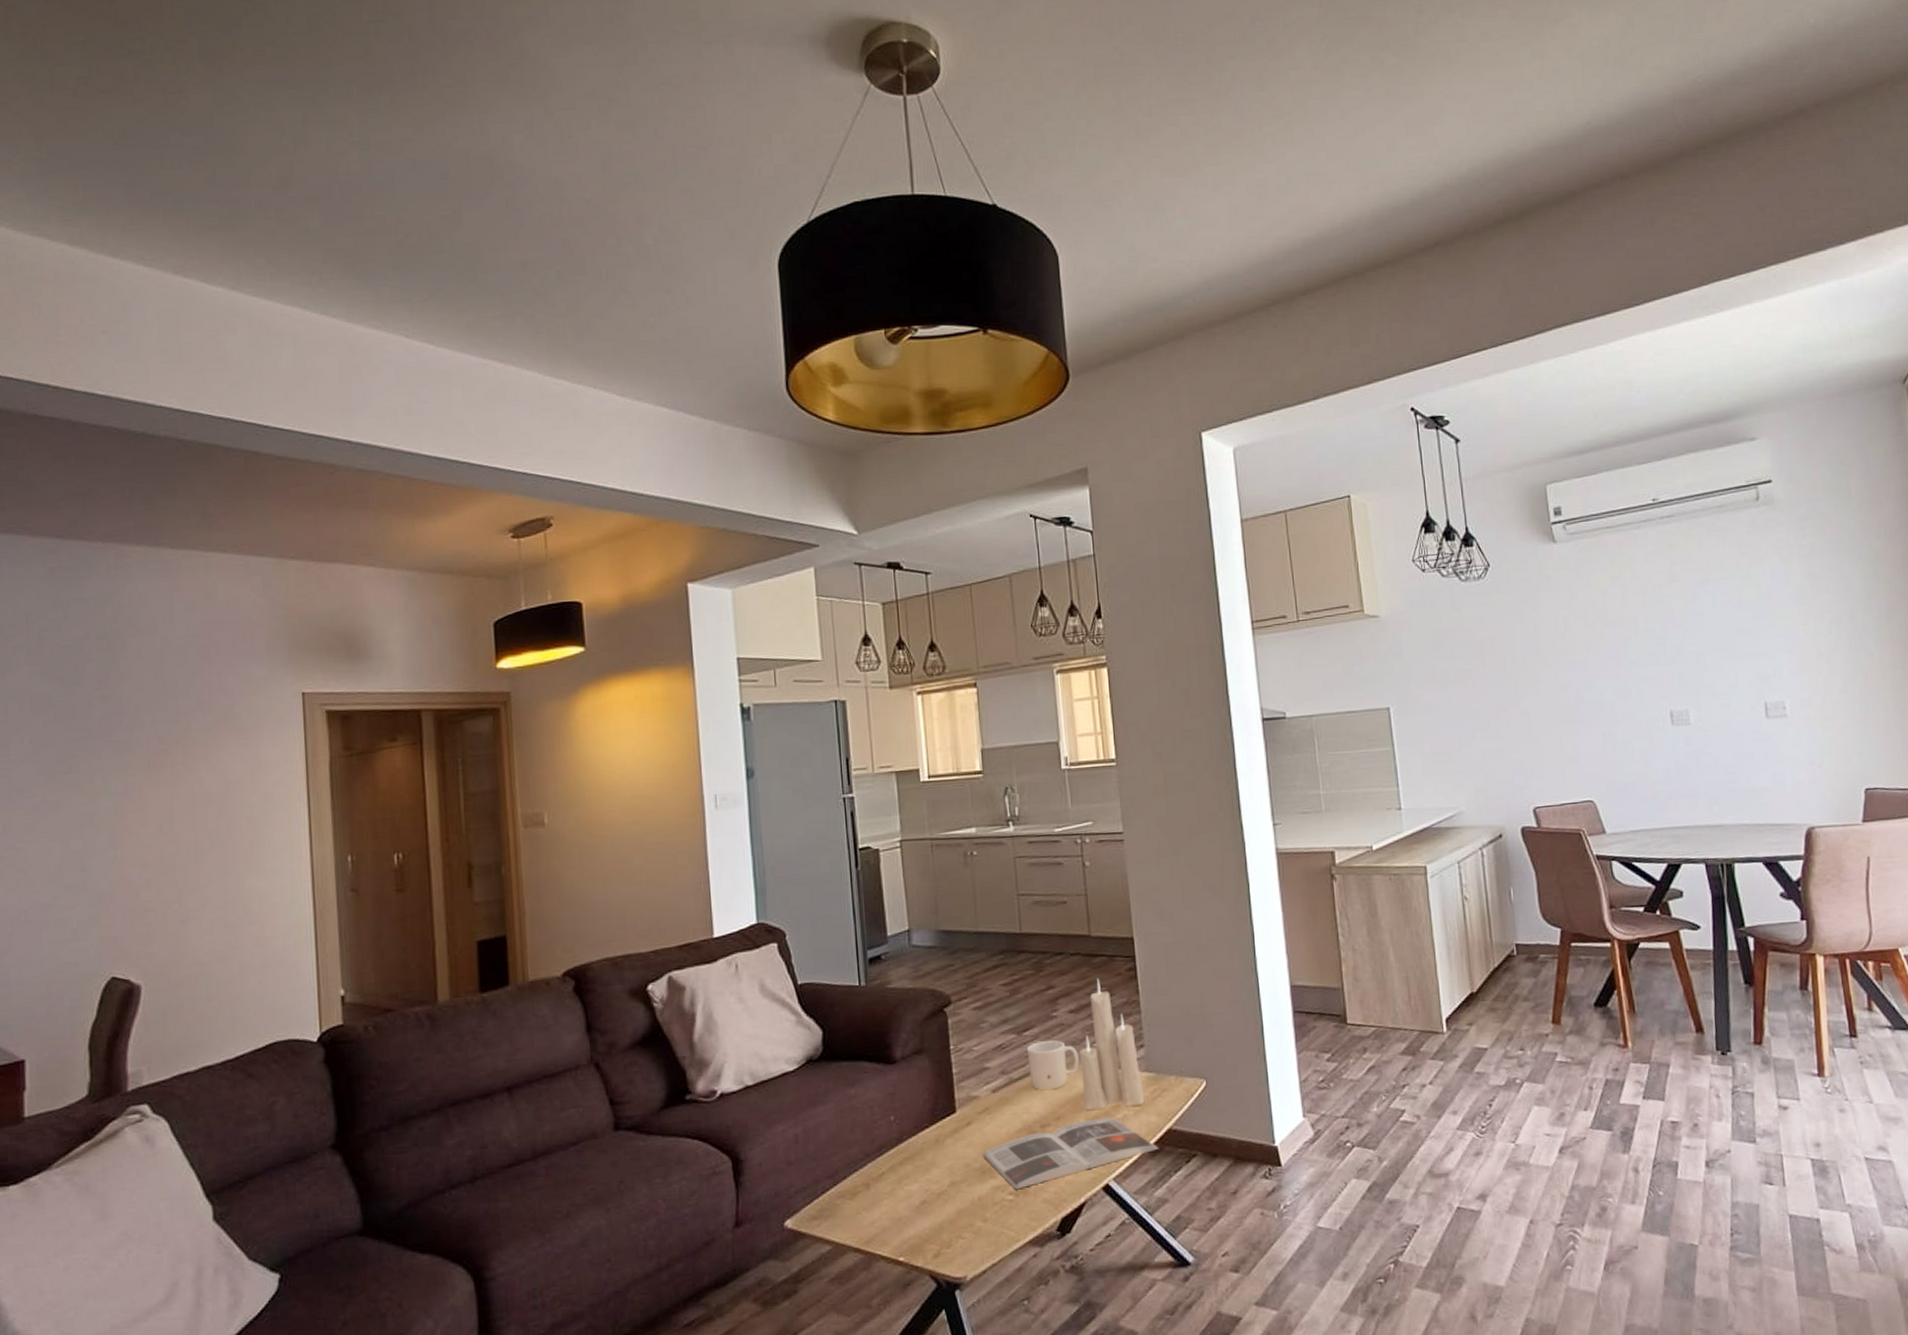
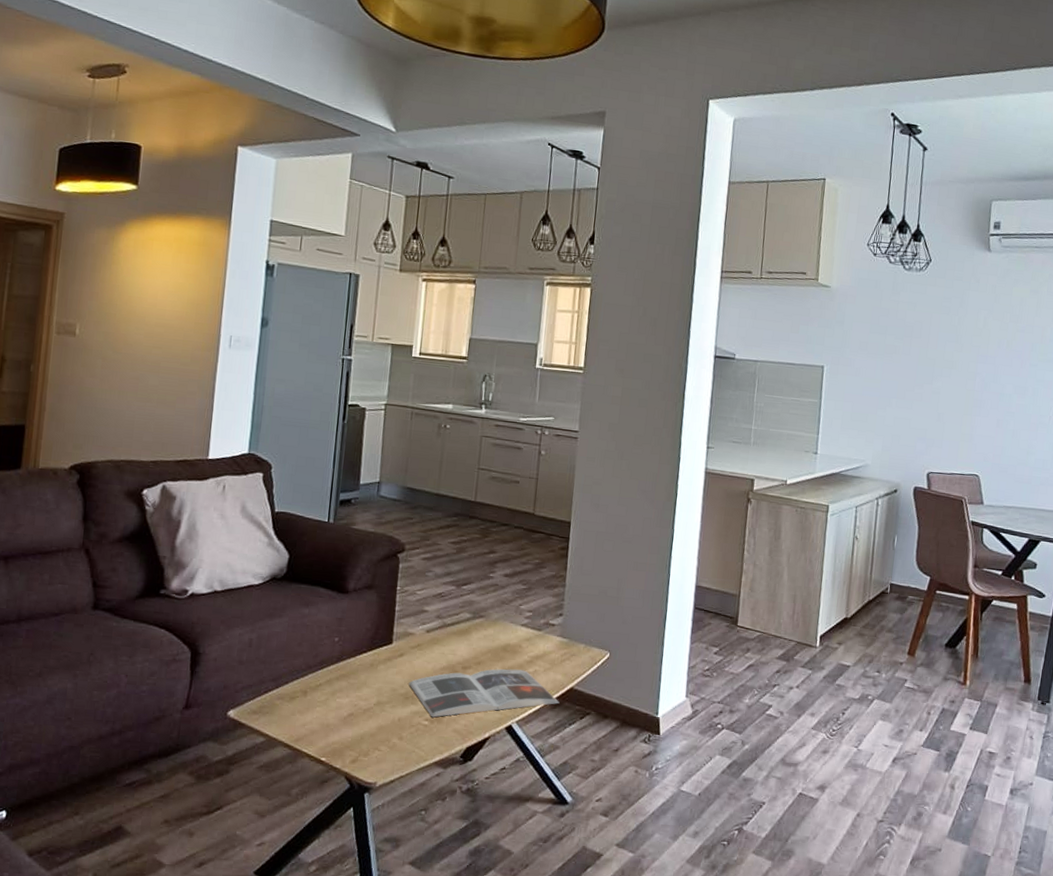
mug: present [1026,1040,1079,1091] -> none [461,596,506,639]
candle: present [1078,978,1145,1110] -> none [502,551,557,664]

